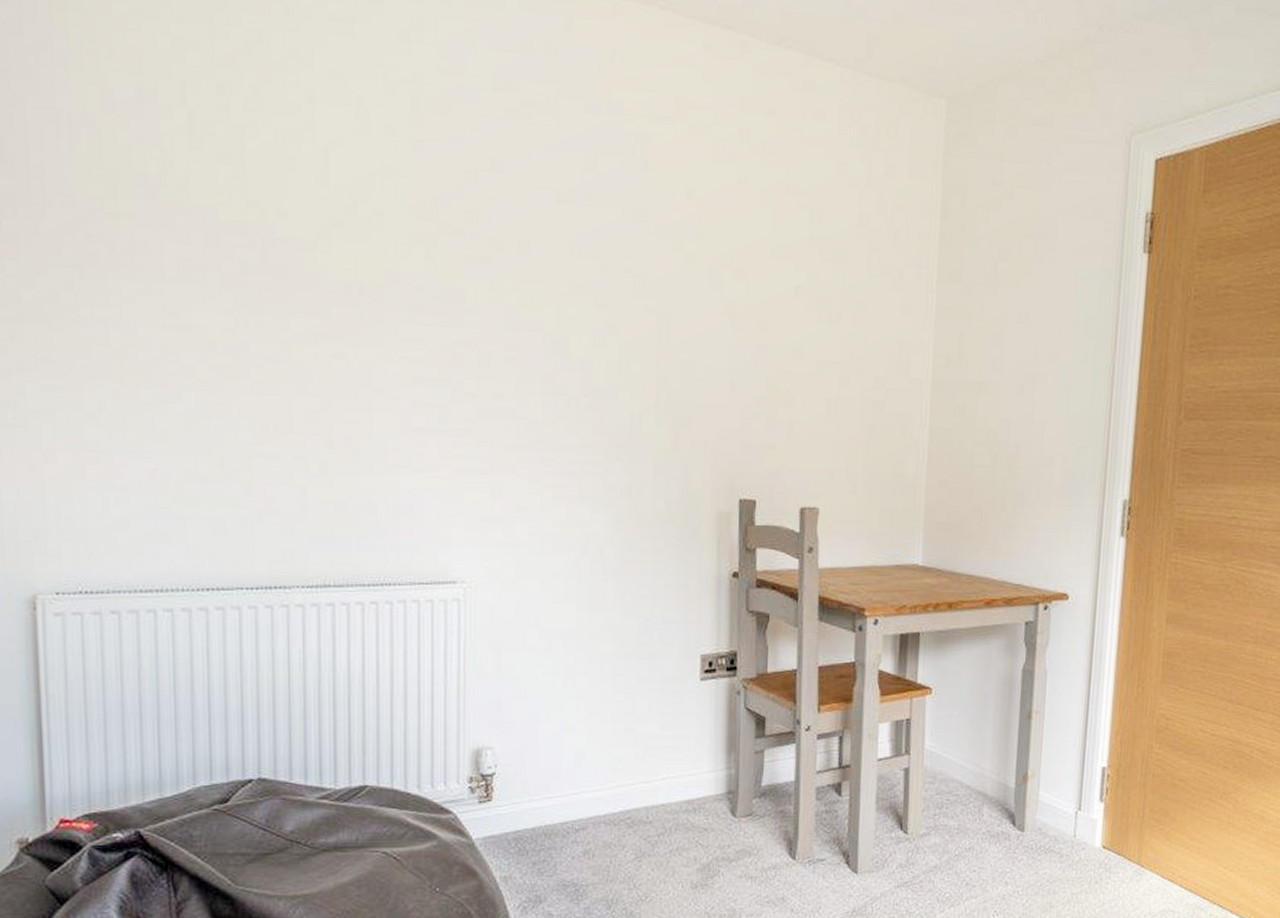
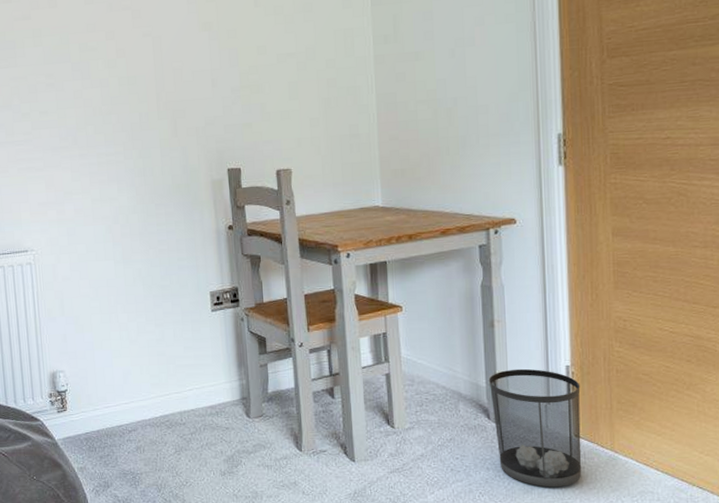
waste bin: none [1018,768,1115,906] -> present [488,368,582,488]

